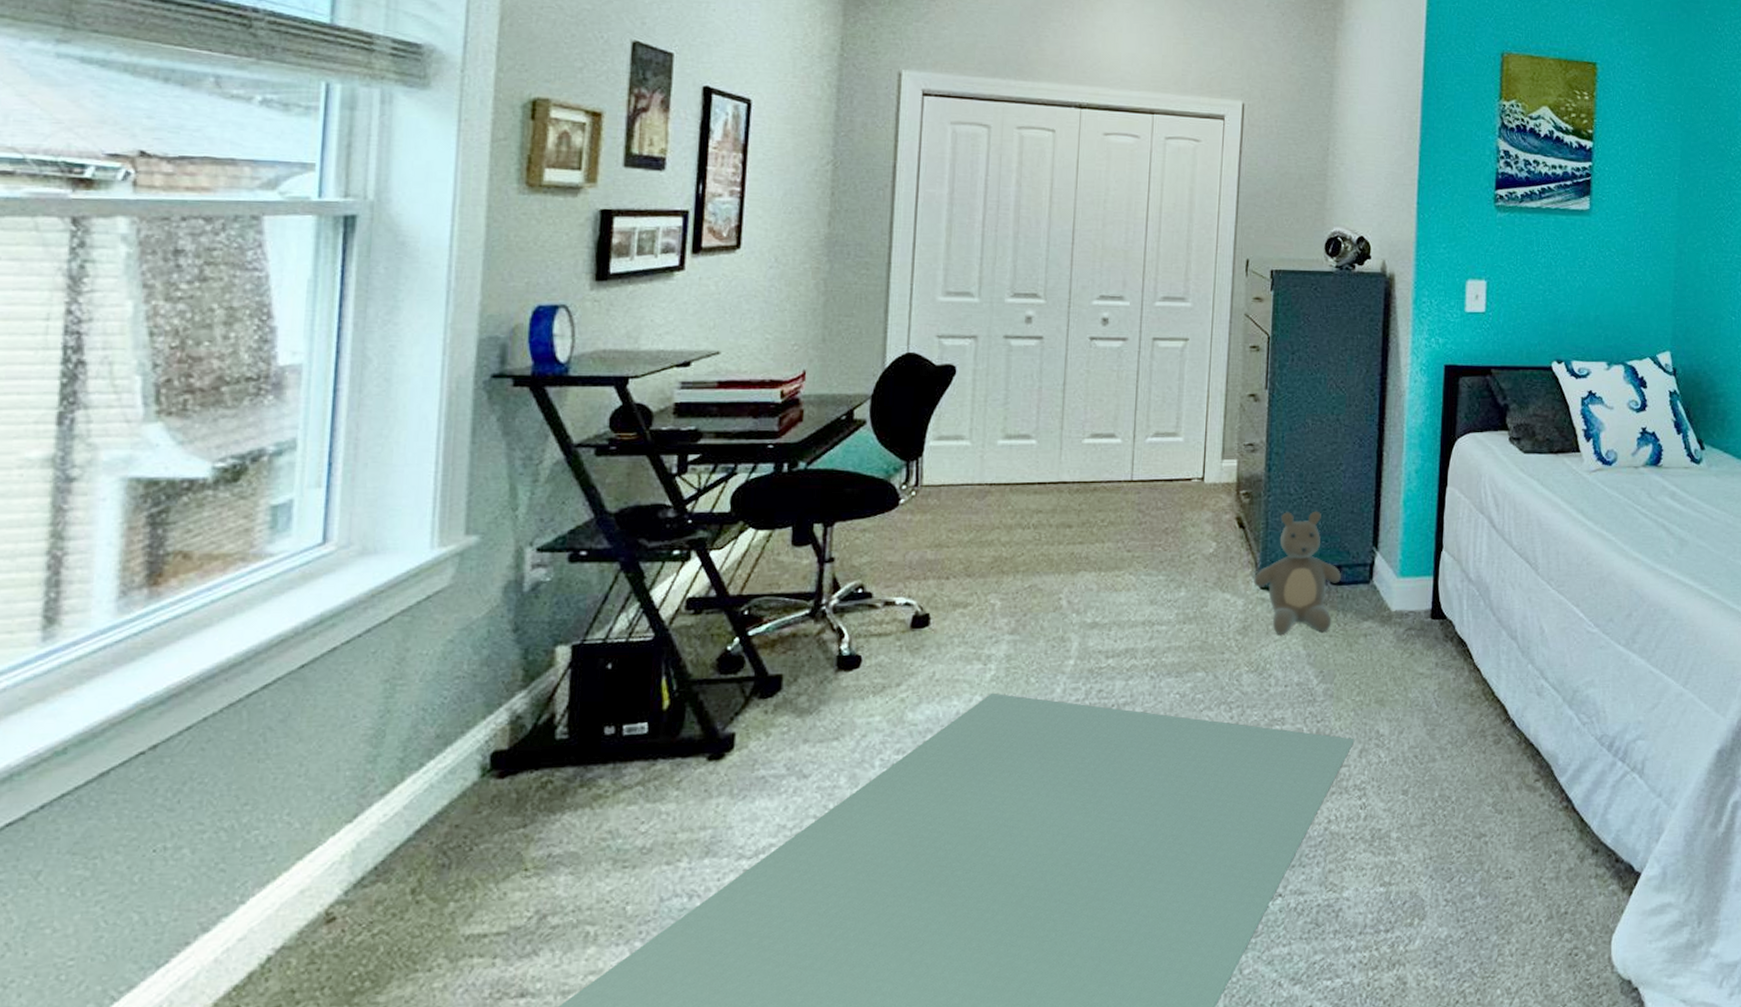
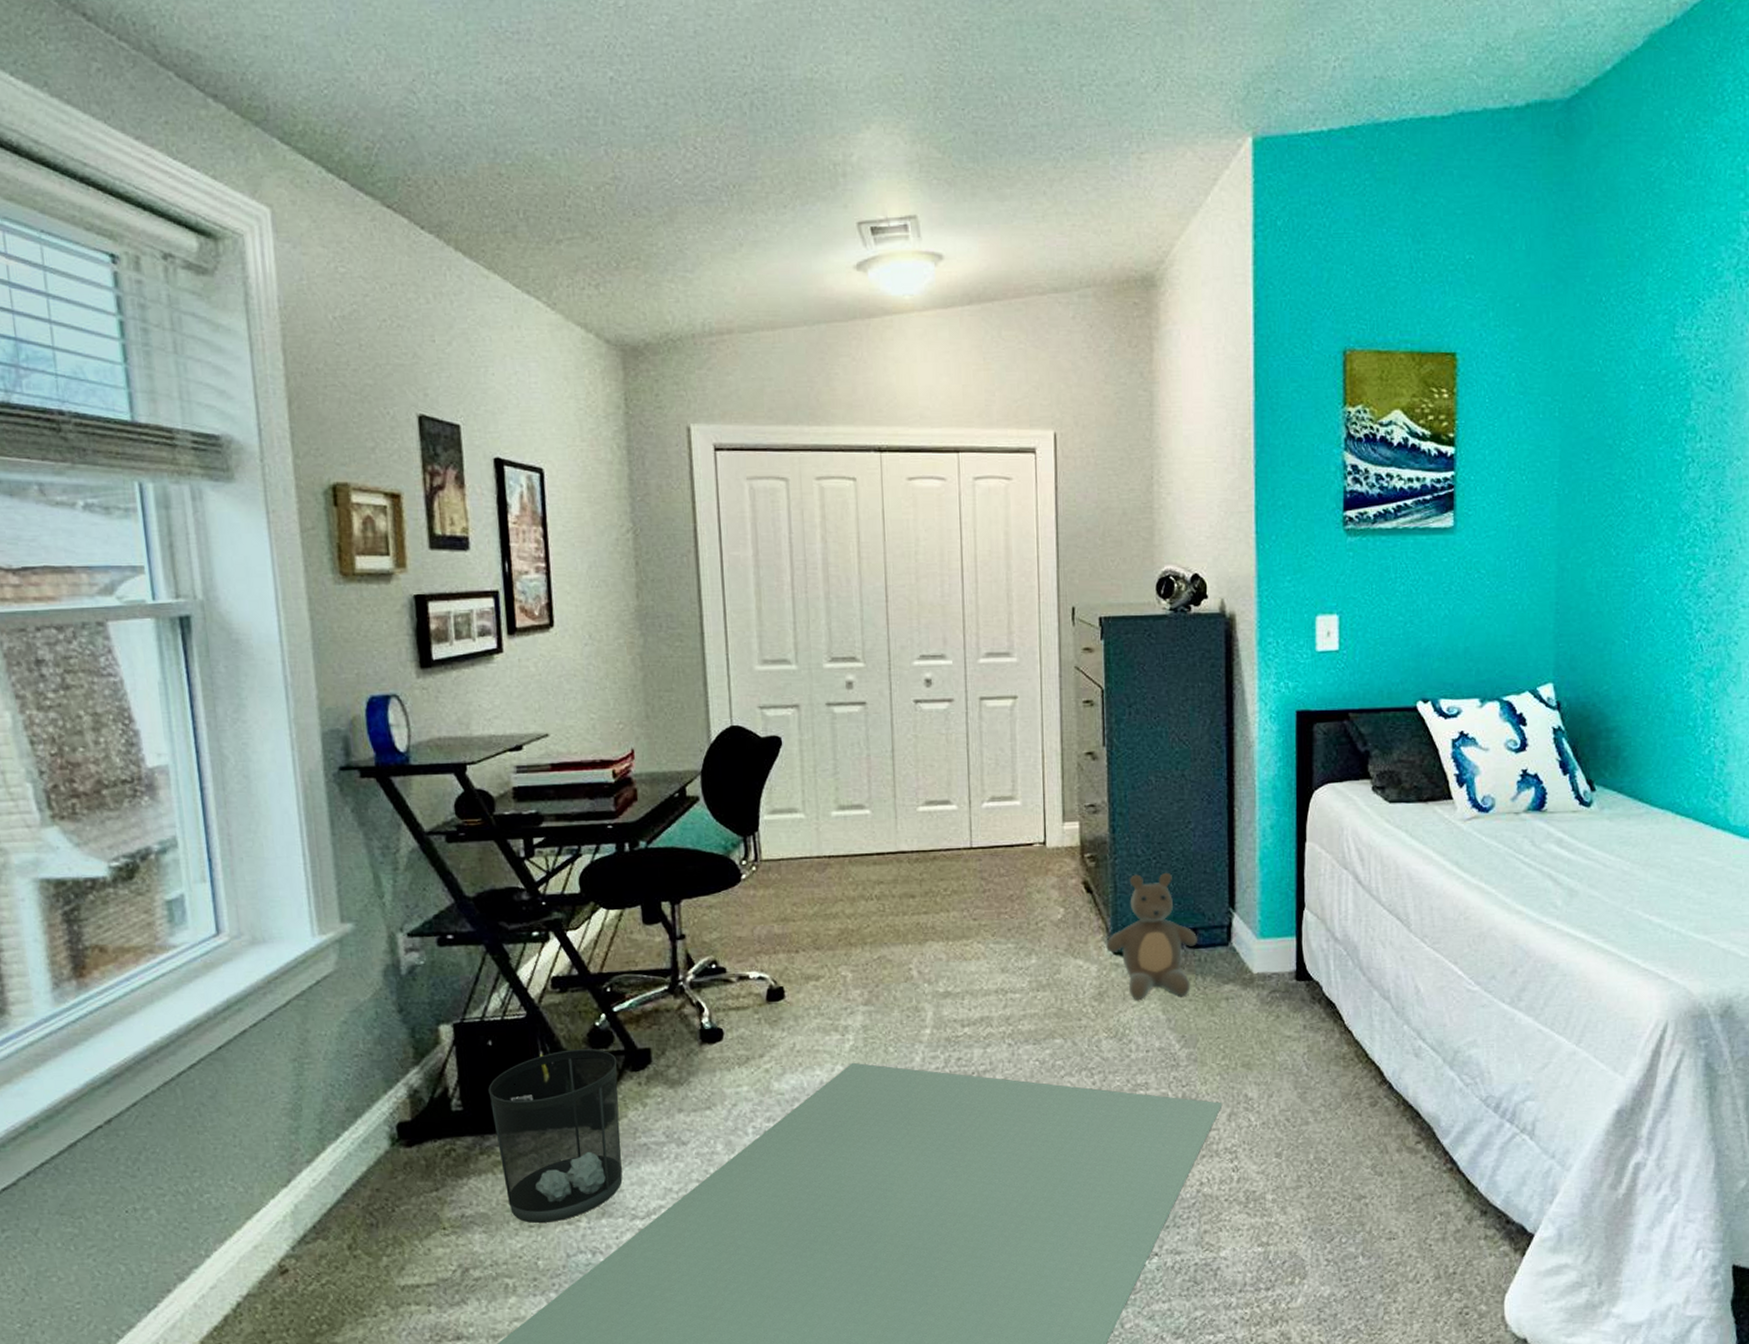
waste bin: none [599,674,745,863] -> present [488,1049,623,1223]

